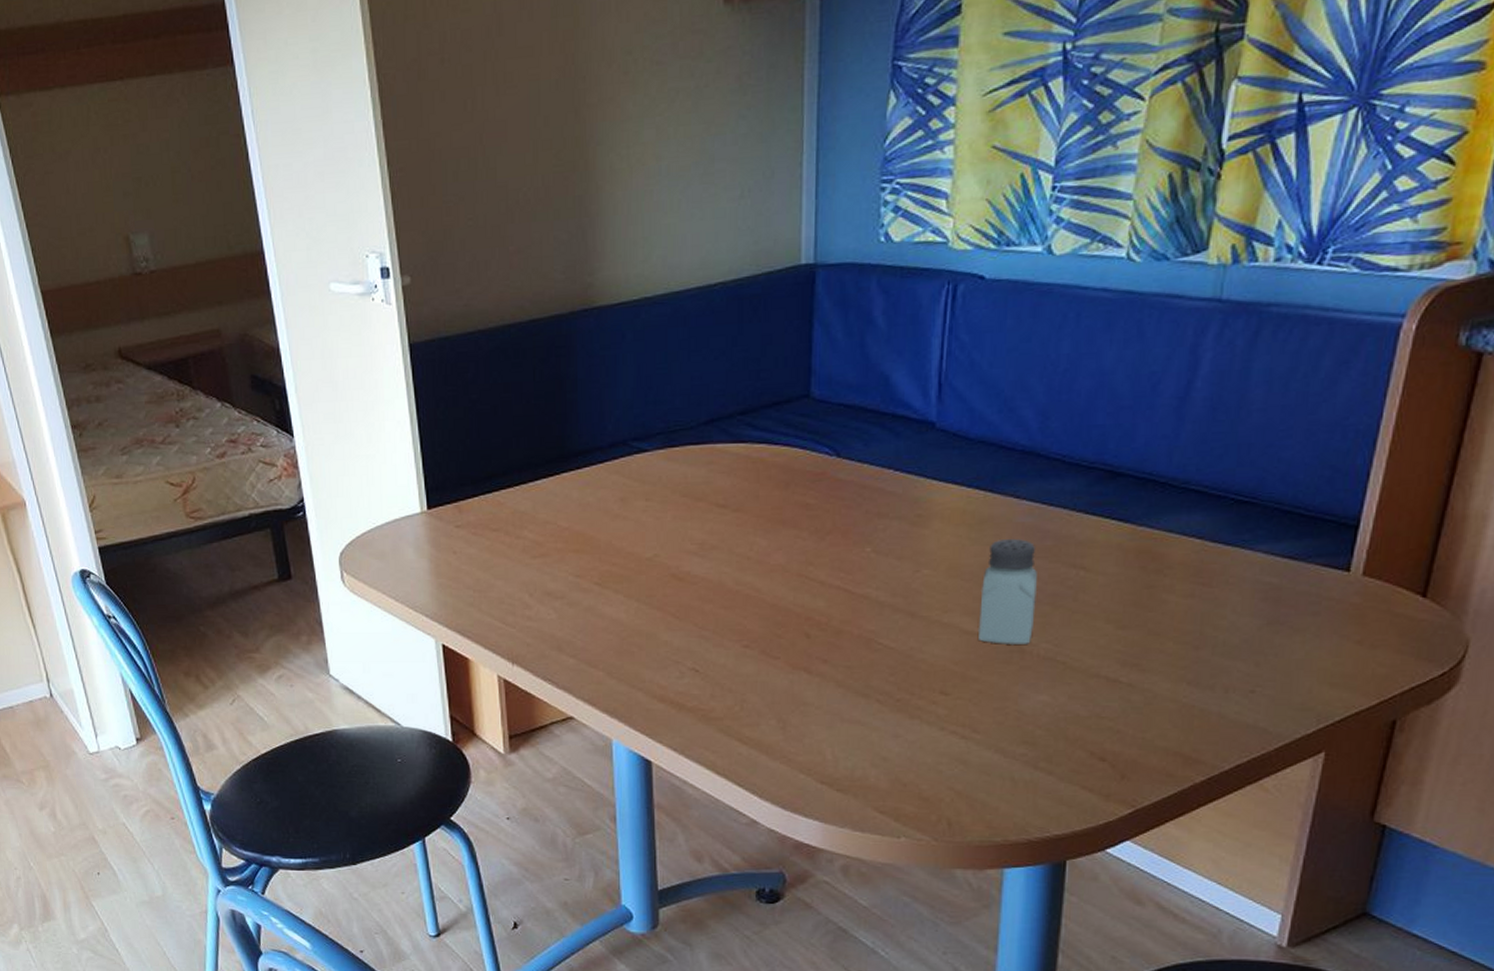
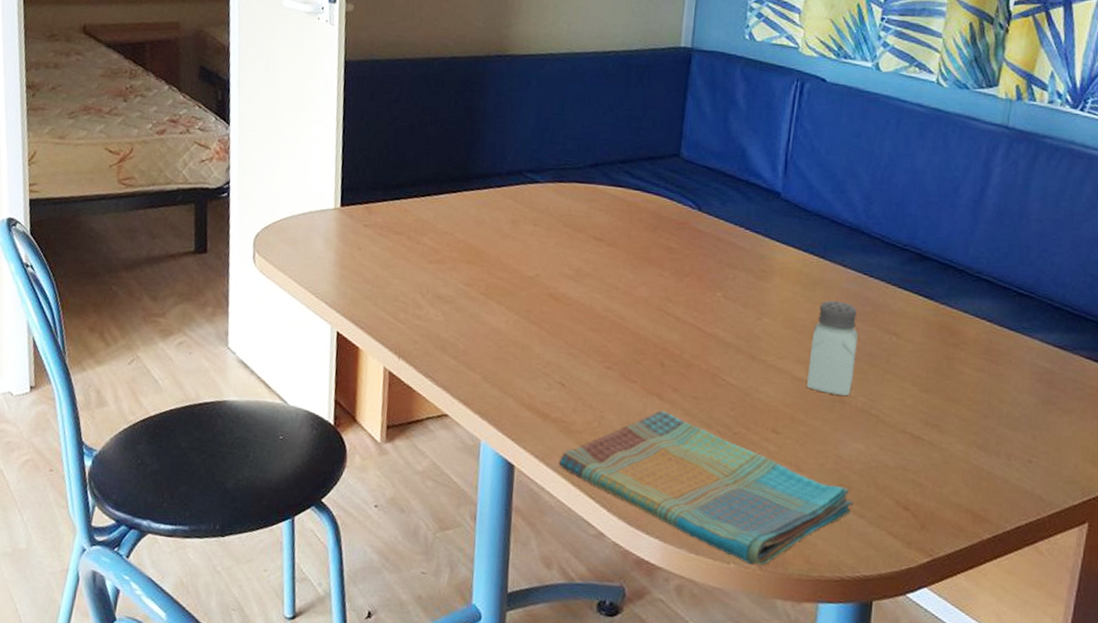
dish towel: none [700,685,1040,837] -> present [558,410,854,566]

